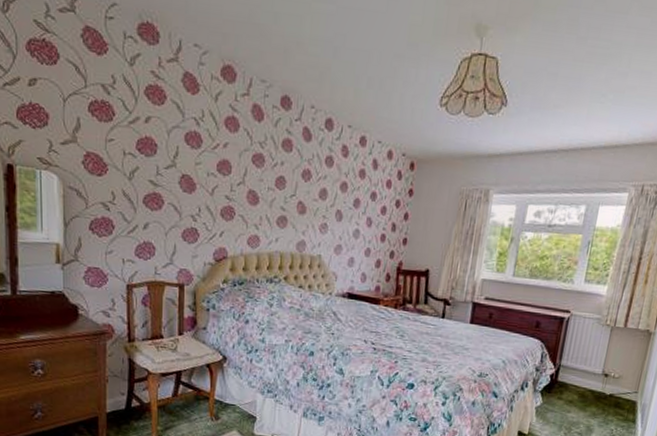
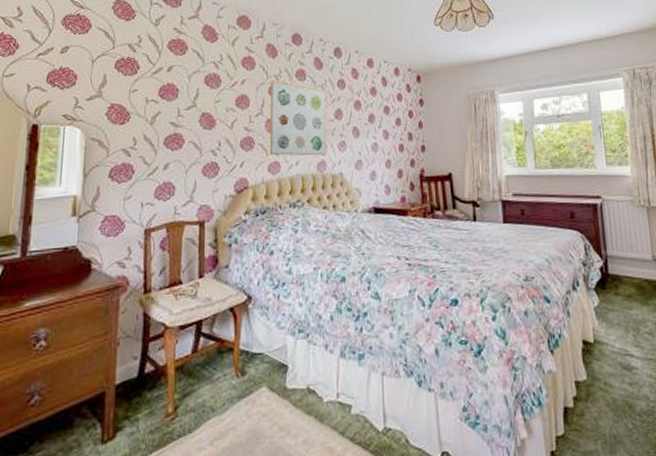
wall art: none [249,148,313,236] -> present [269,81,327,156]

